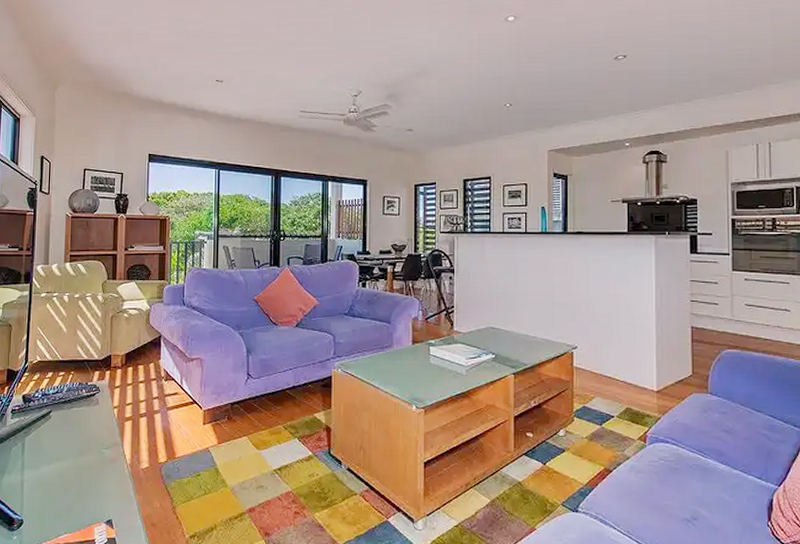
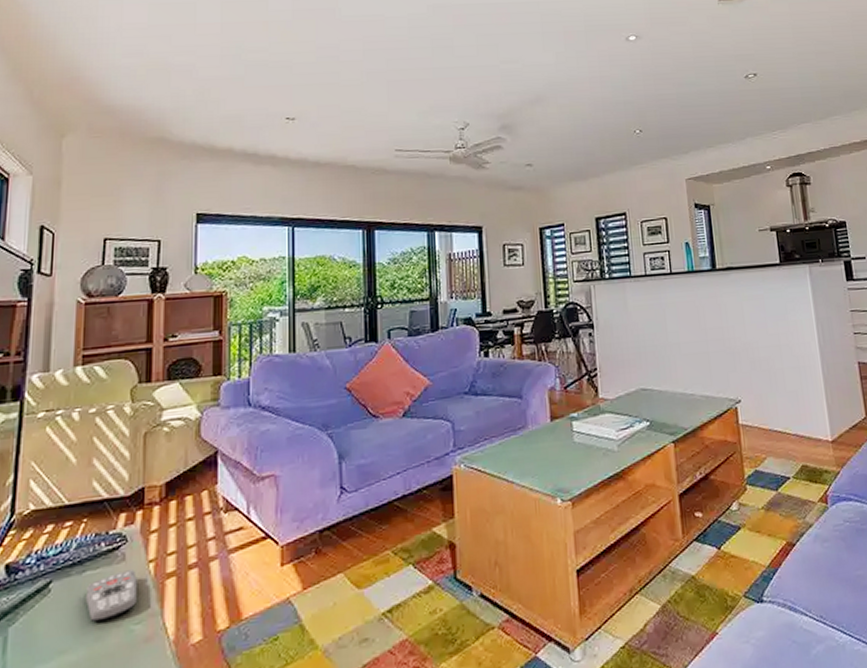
remote control: none [73,411,106,444] -> present [85,570,137,623]

